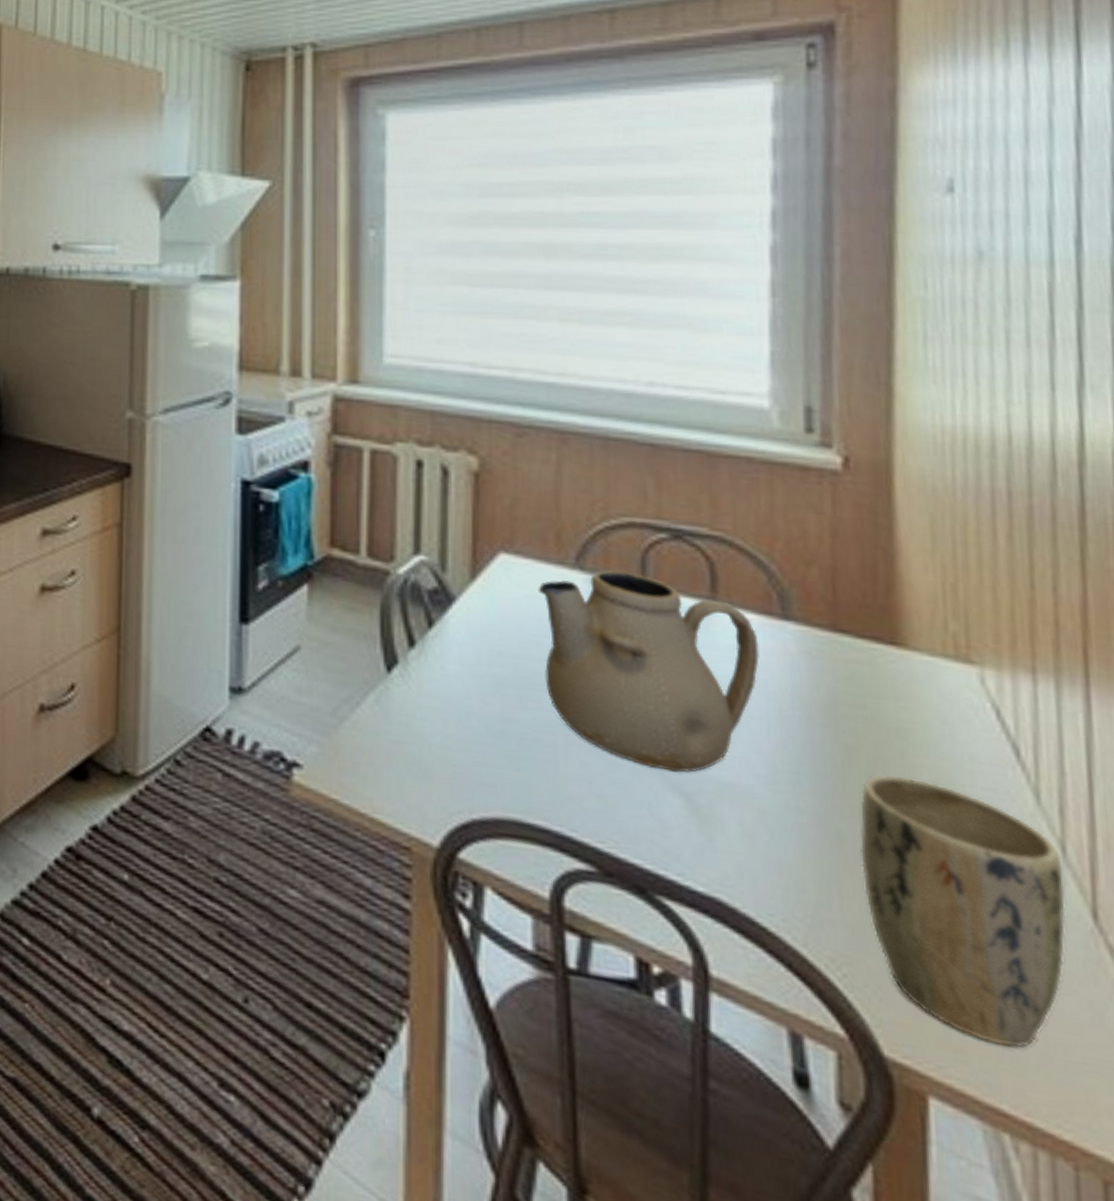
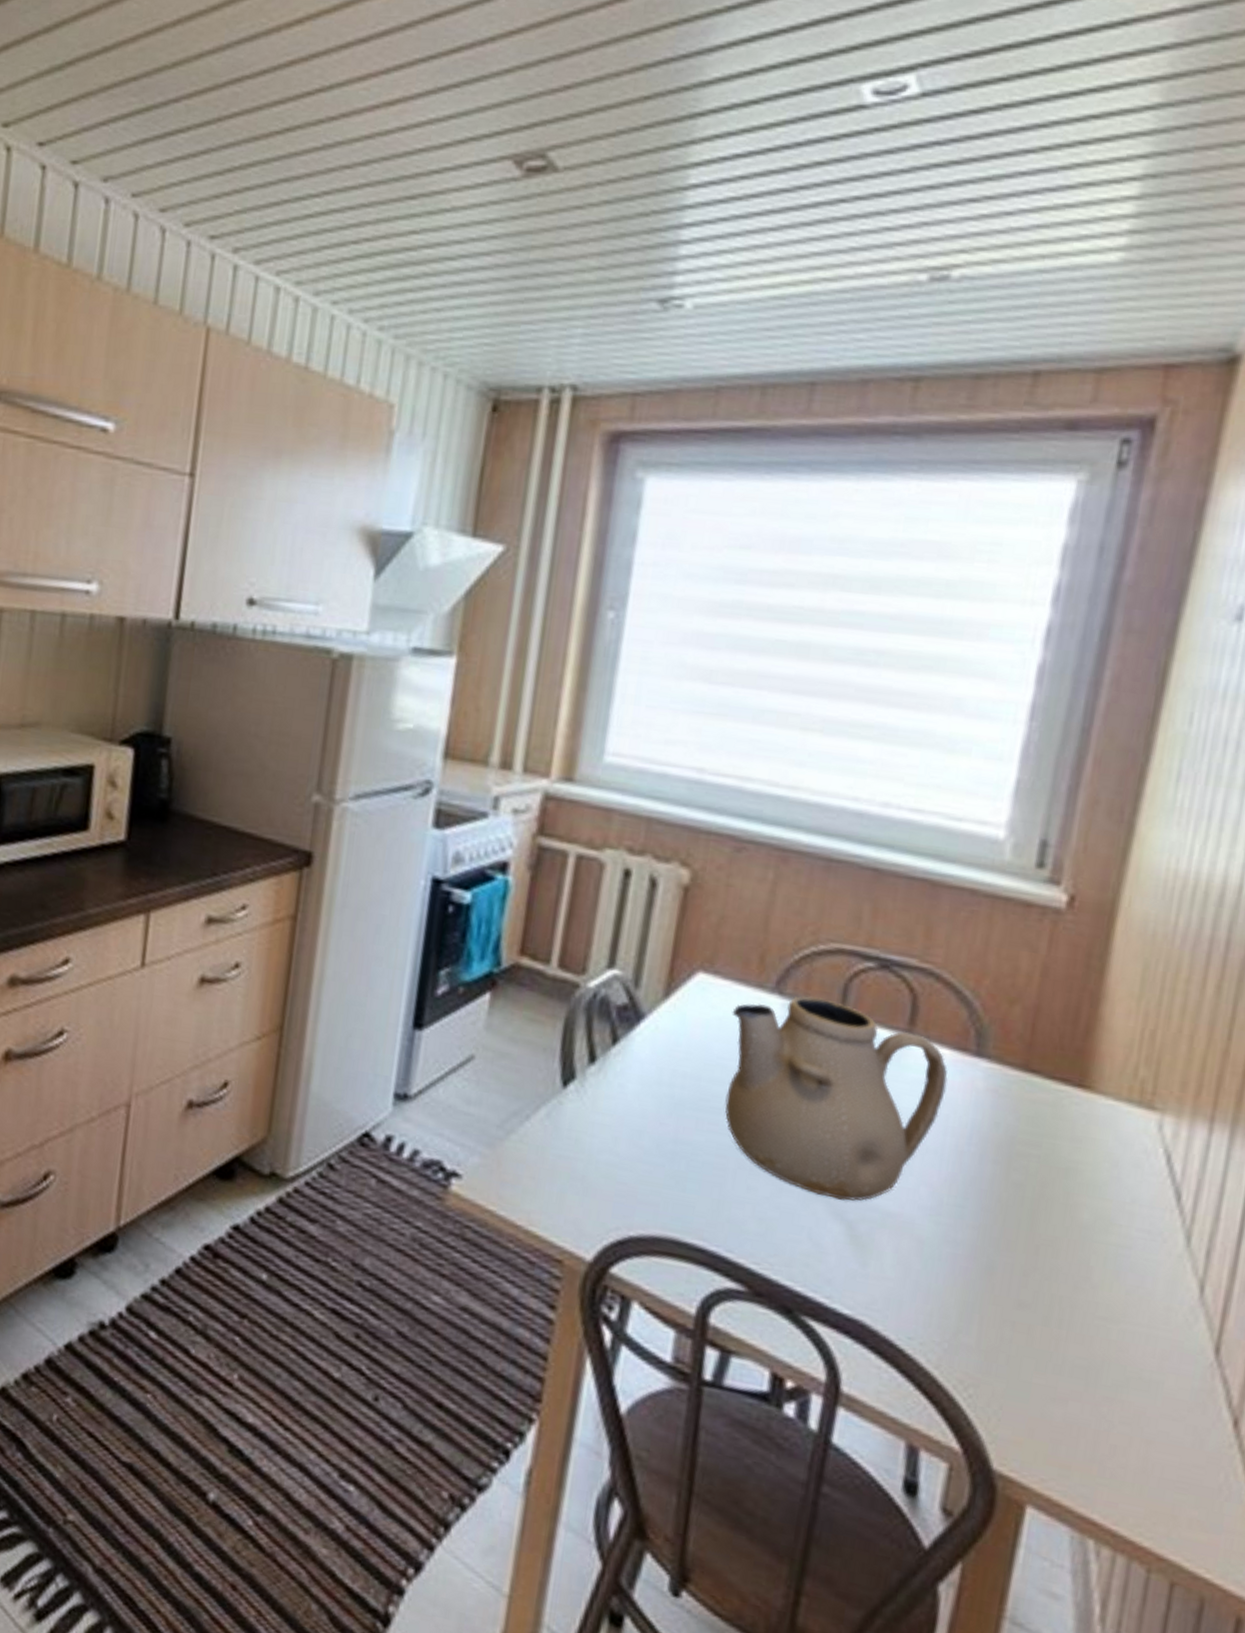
plant pot: present [860,774,1066,1048] -> none [1004,1211,1199,1466]

